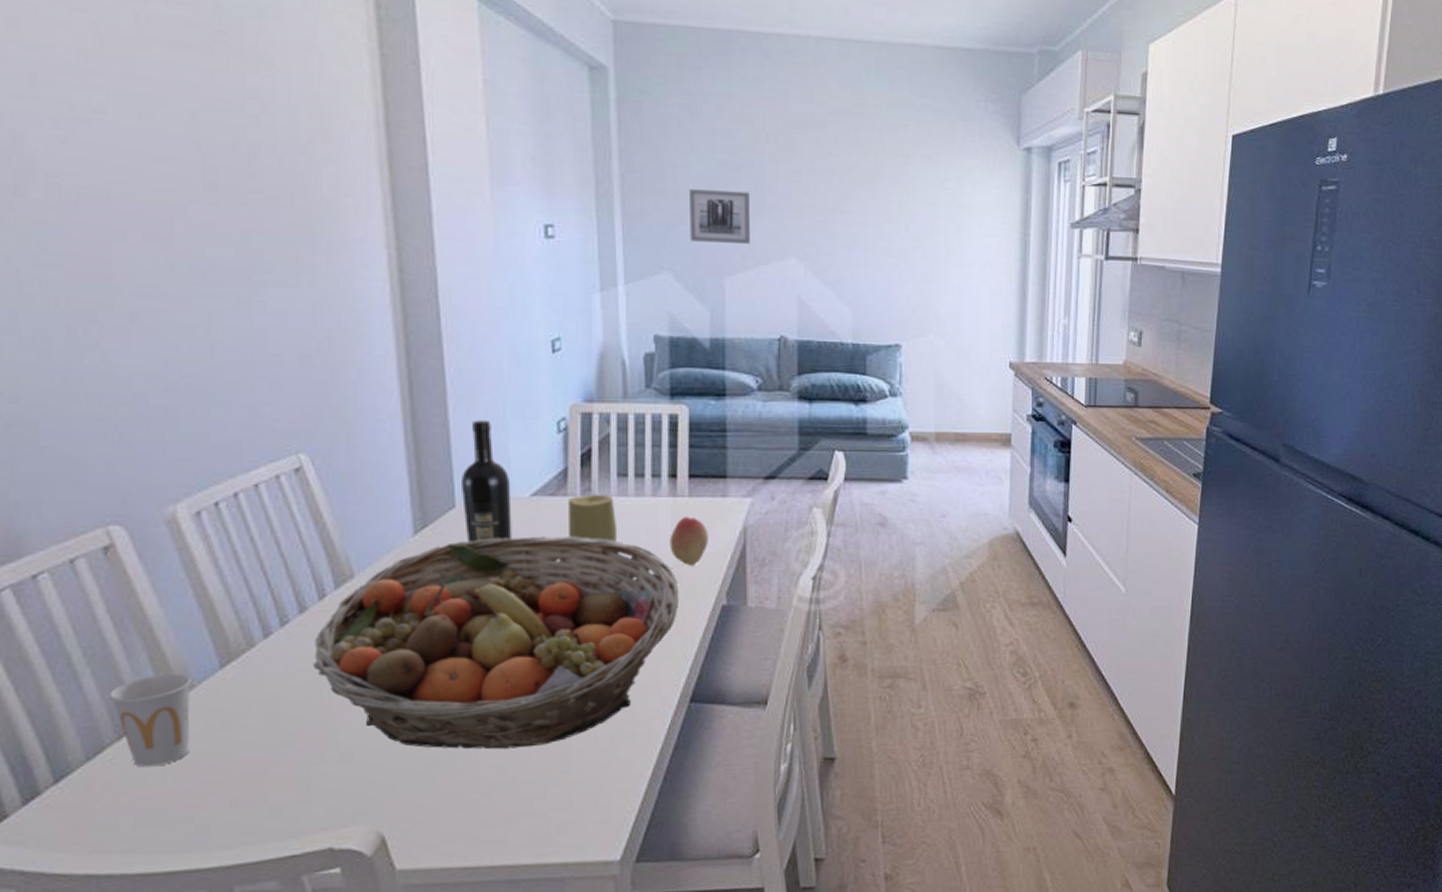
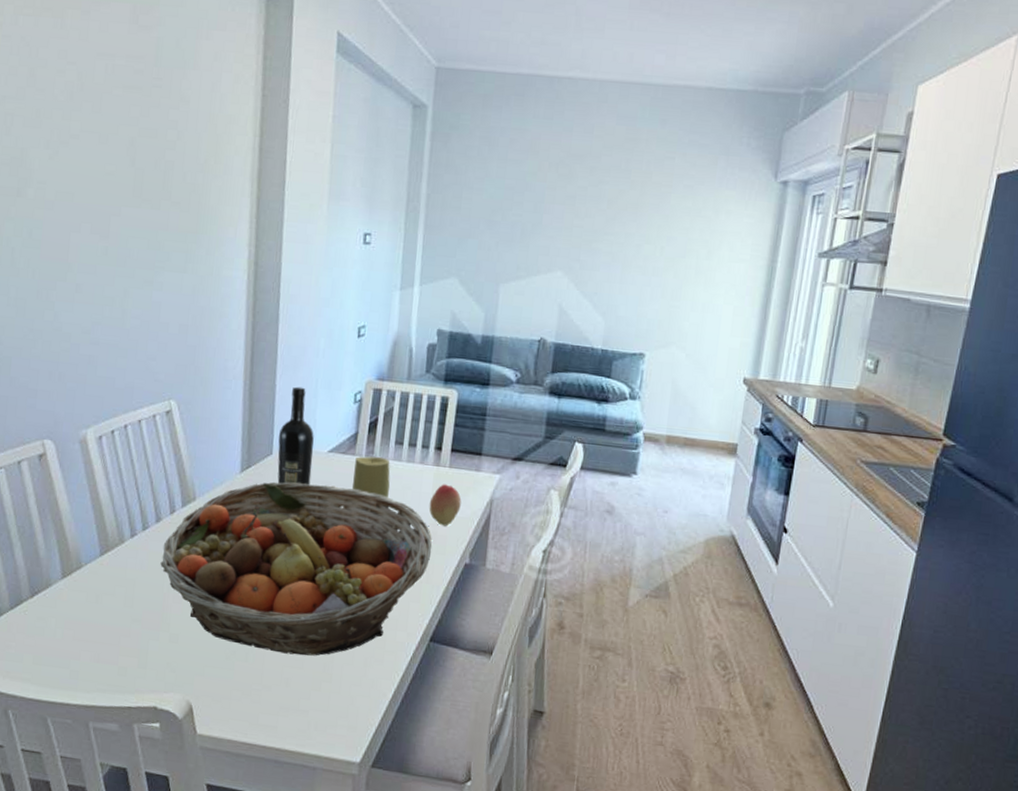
cup: present [109,674,191,768] -> none [29,553,81,622]
wall art: present [689,189,750,244] -> none [476,208,529,257]

